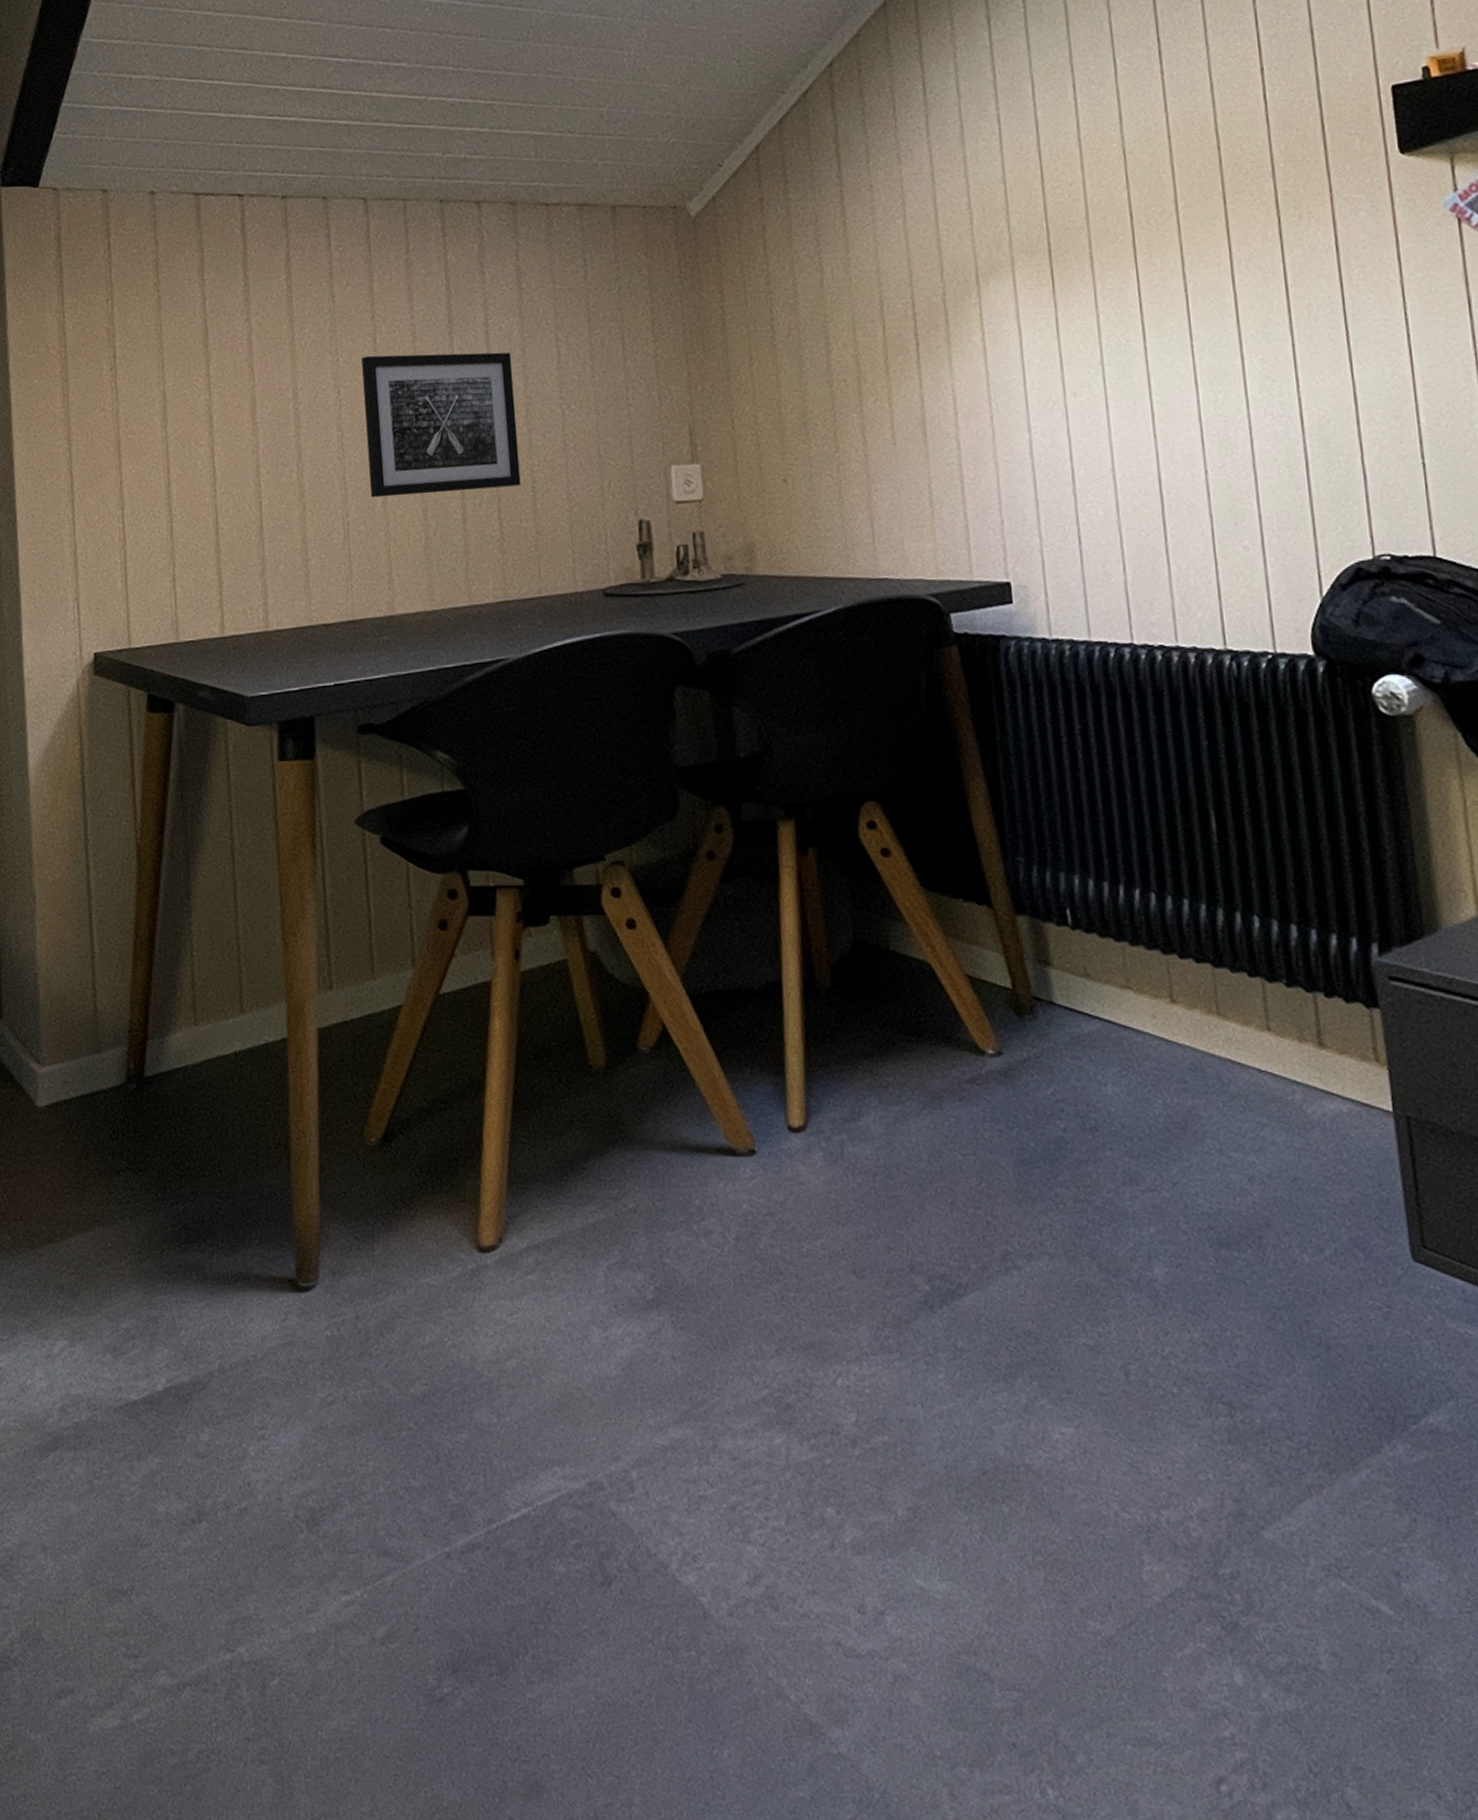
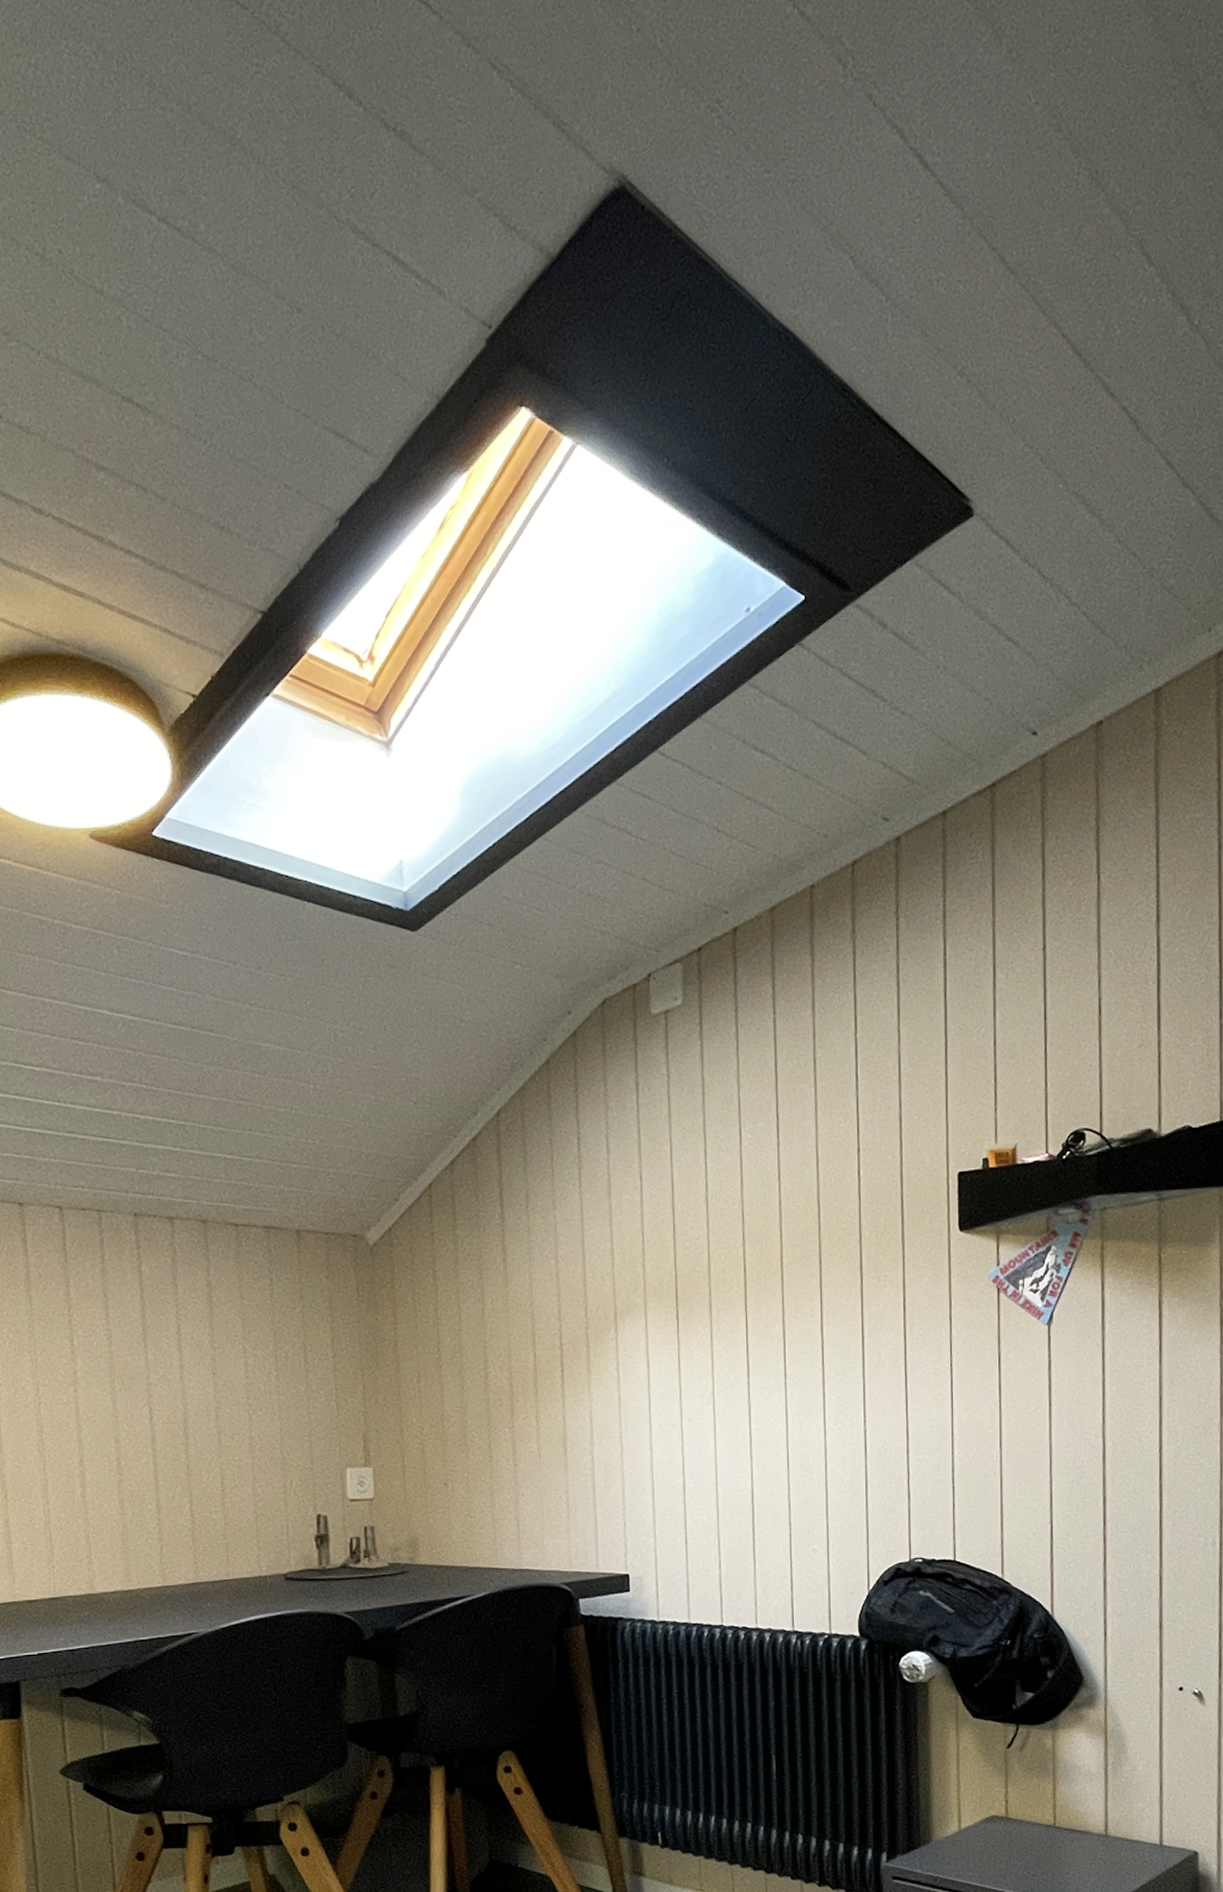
wall art: present [361,352,521,498] -> none [59,1357,211,1488]

